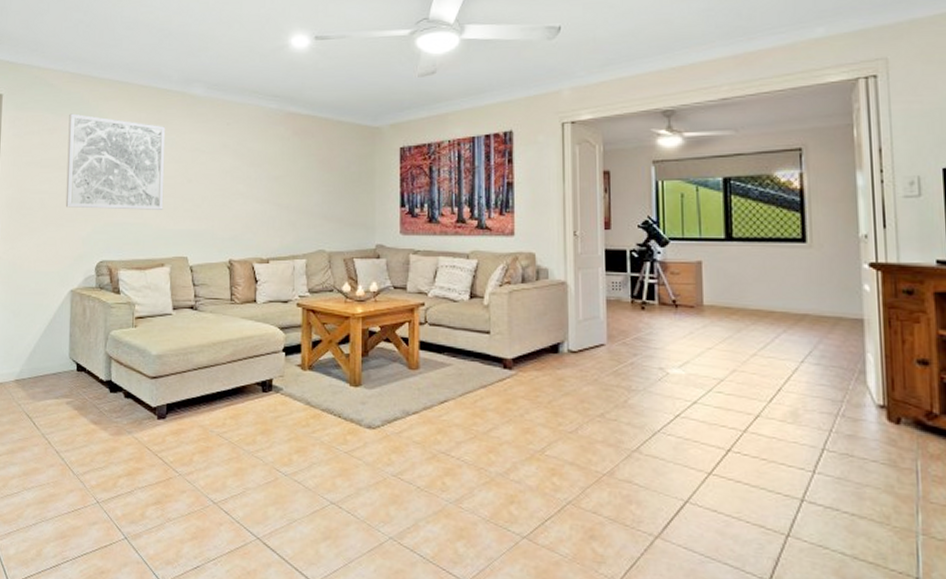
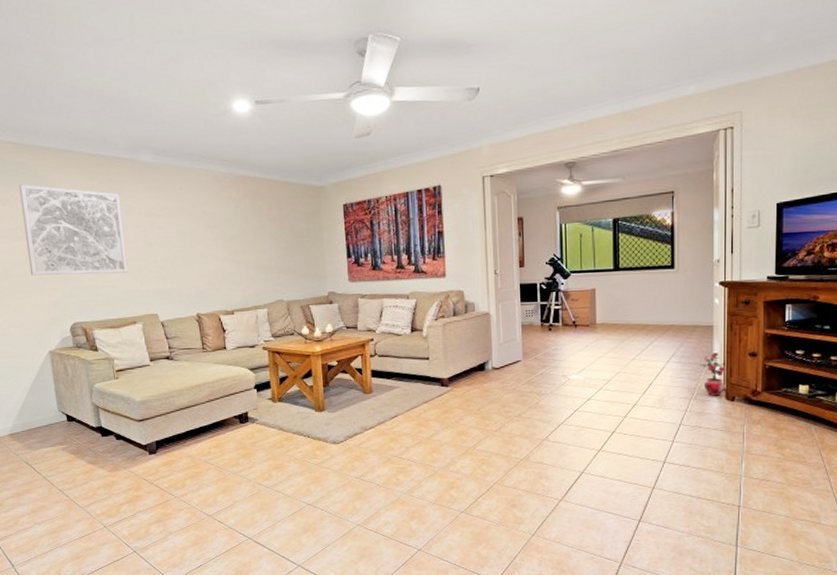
potted plant: none [847,355,886,415] -> present [699,352,726,396]

